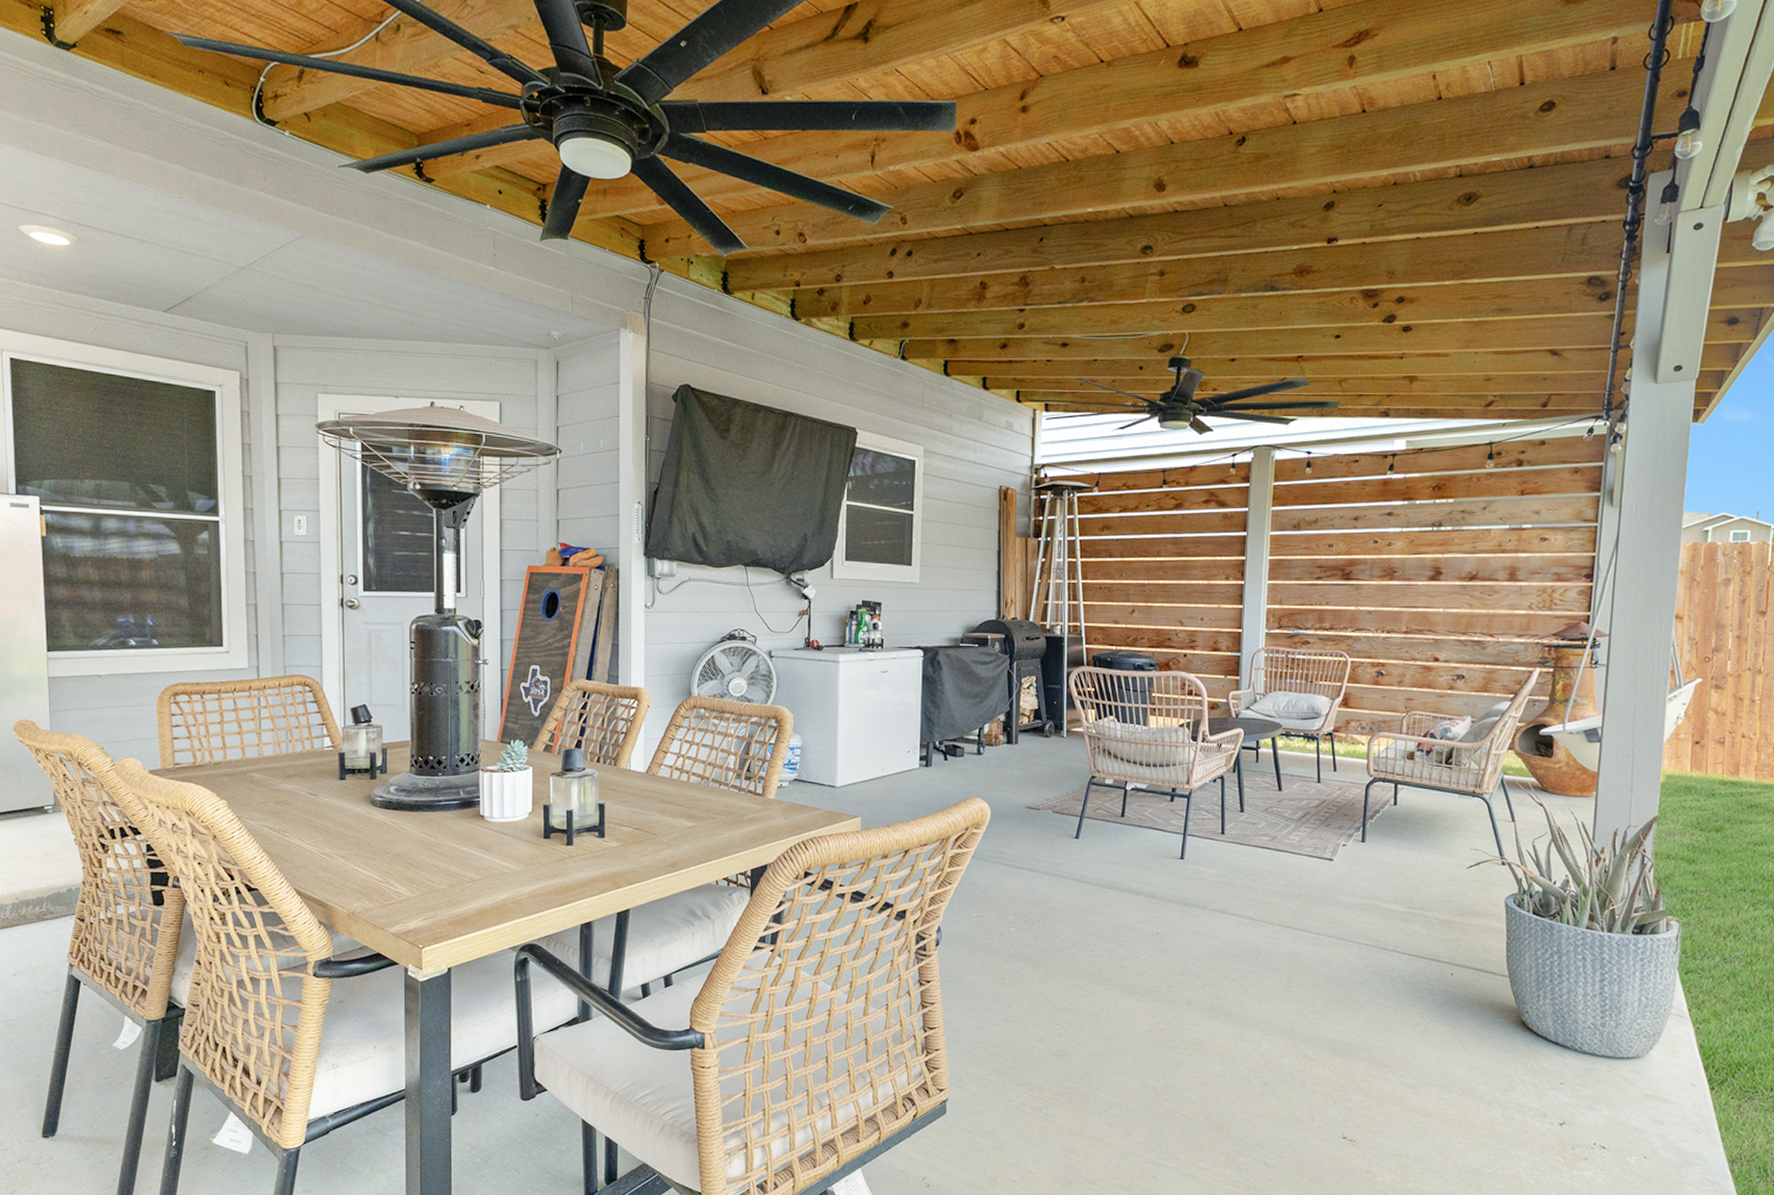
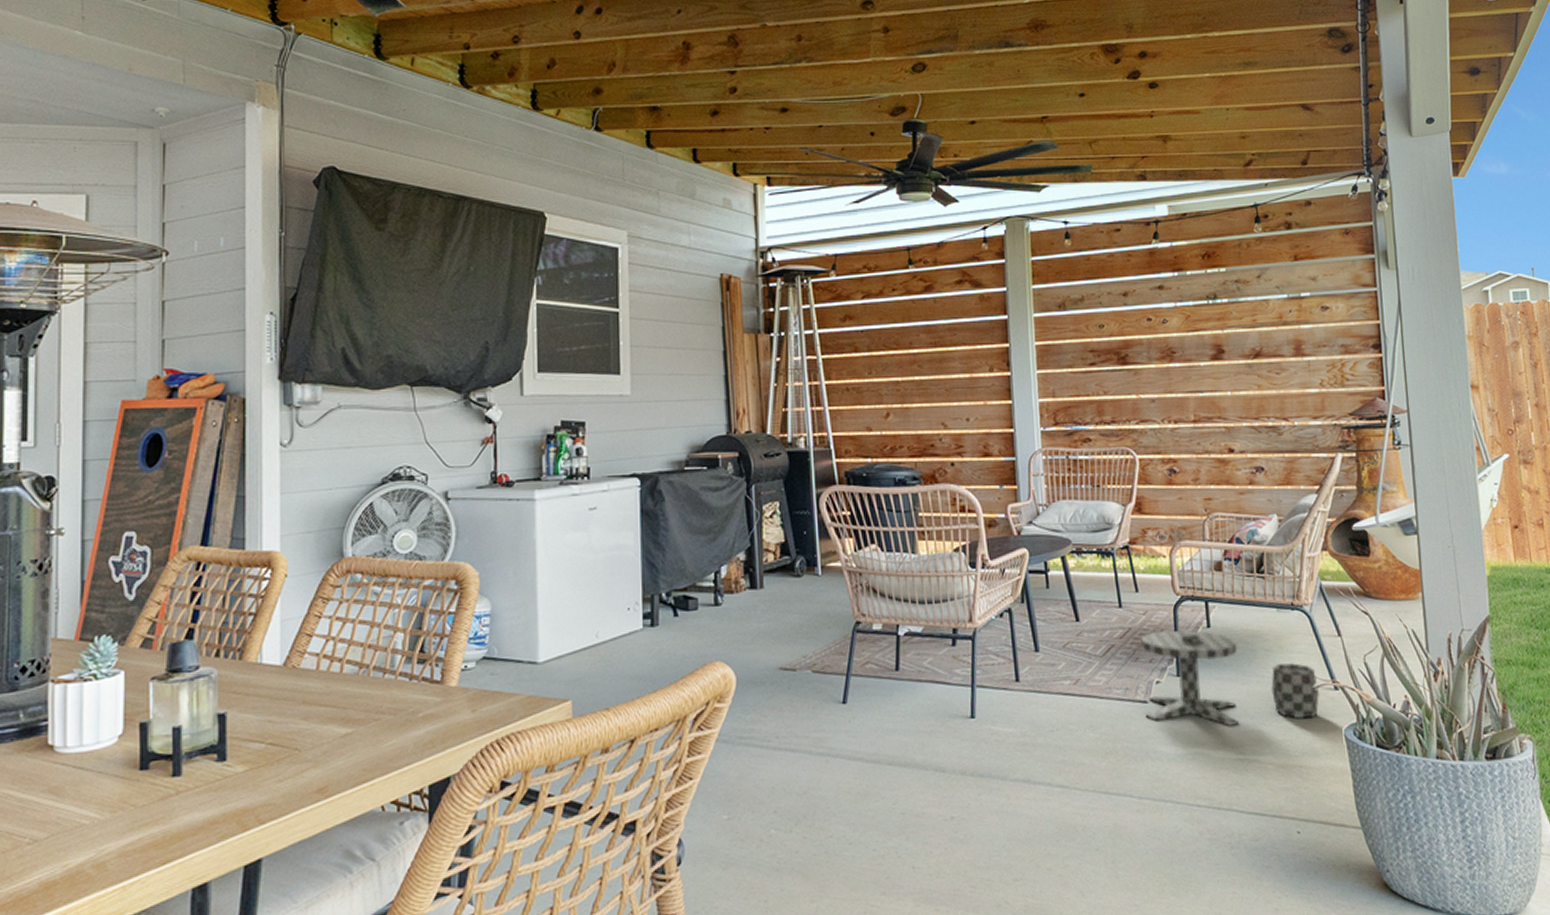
pedestal table: none [1329,804,1488,886] -> present [1141,629,1319,726]

